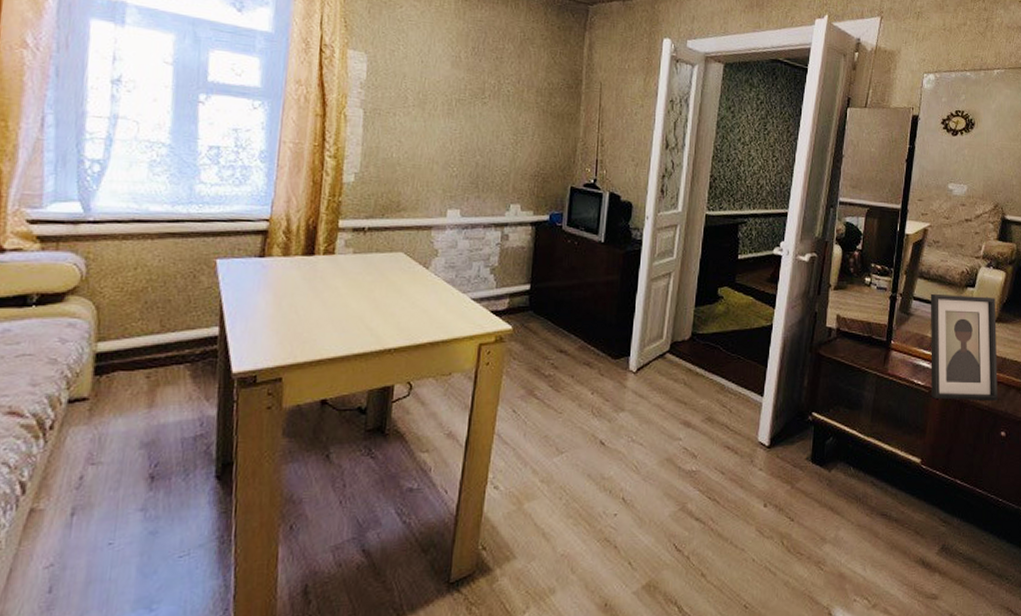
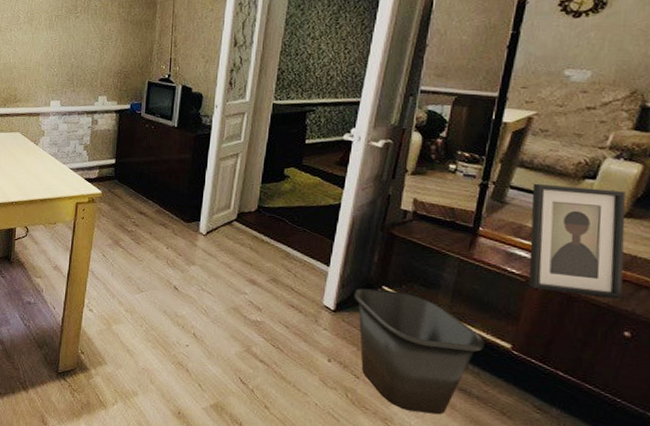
waste bin: none [787,417,899,548] -> present [354,288,484,415]

